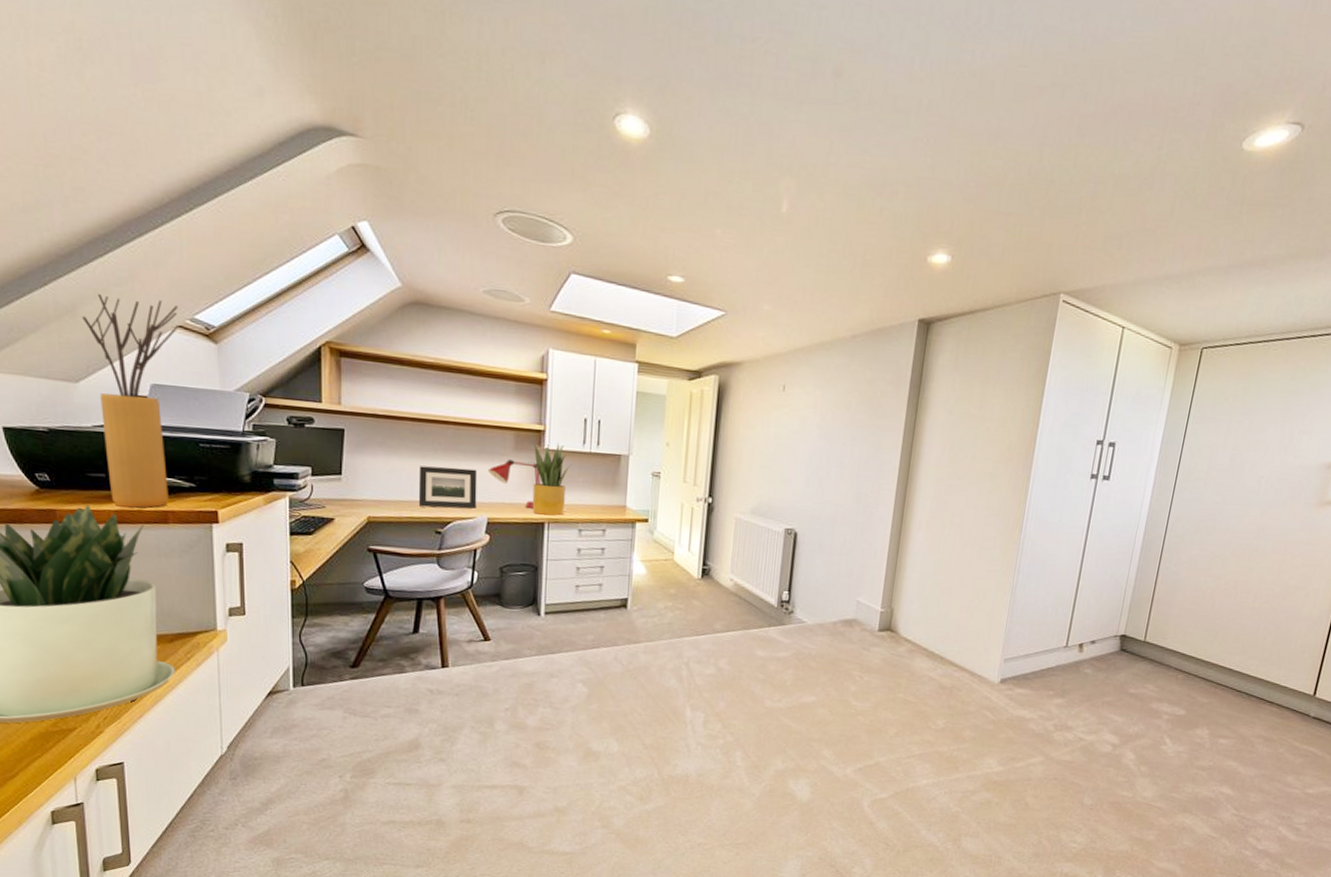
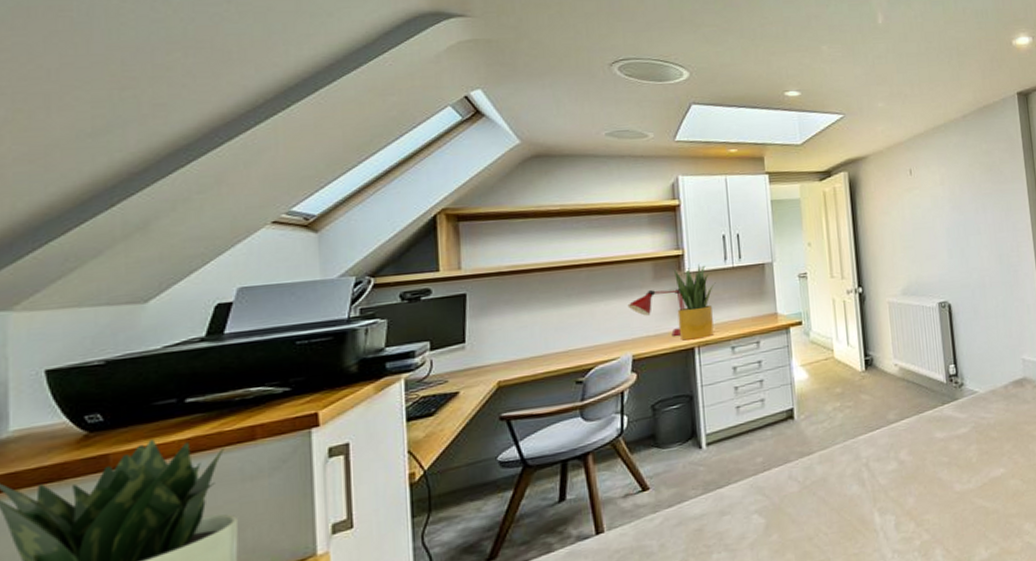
vase: present [83,293,180,508] -> none [157,198,274,433]
picture frame: present [418,466,478,509] -> none [552,307,619,359]

